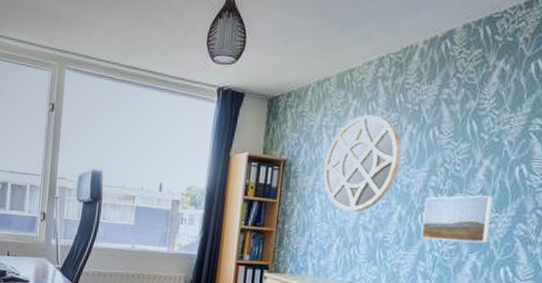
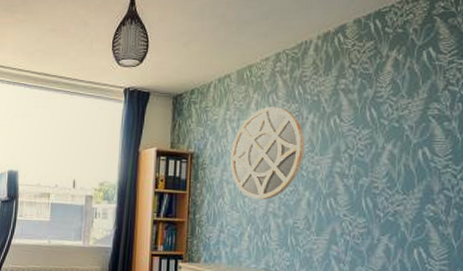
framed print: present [421,195,494,244] -> none [331,178,400,226]

